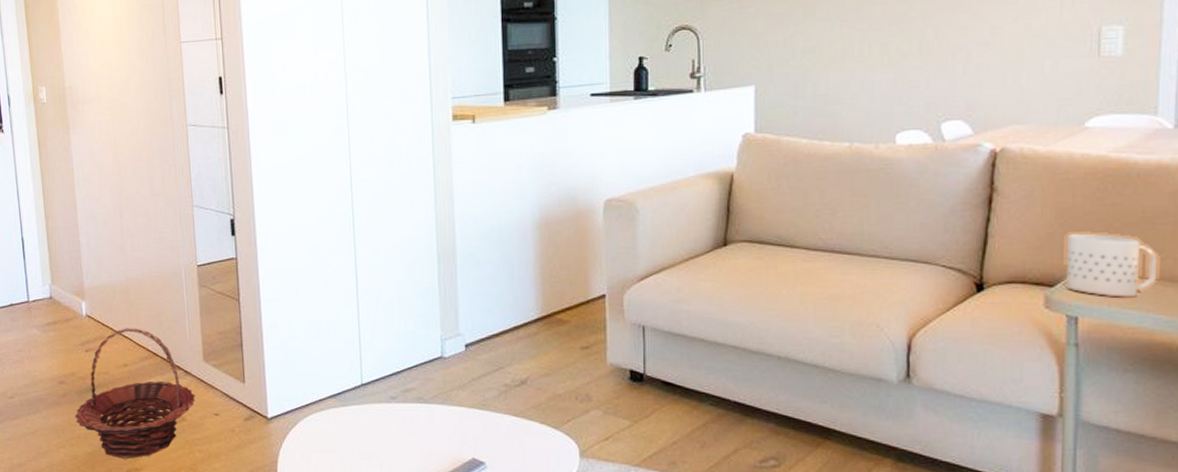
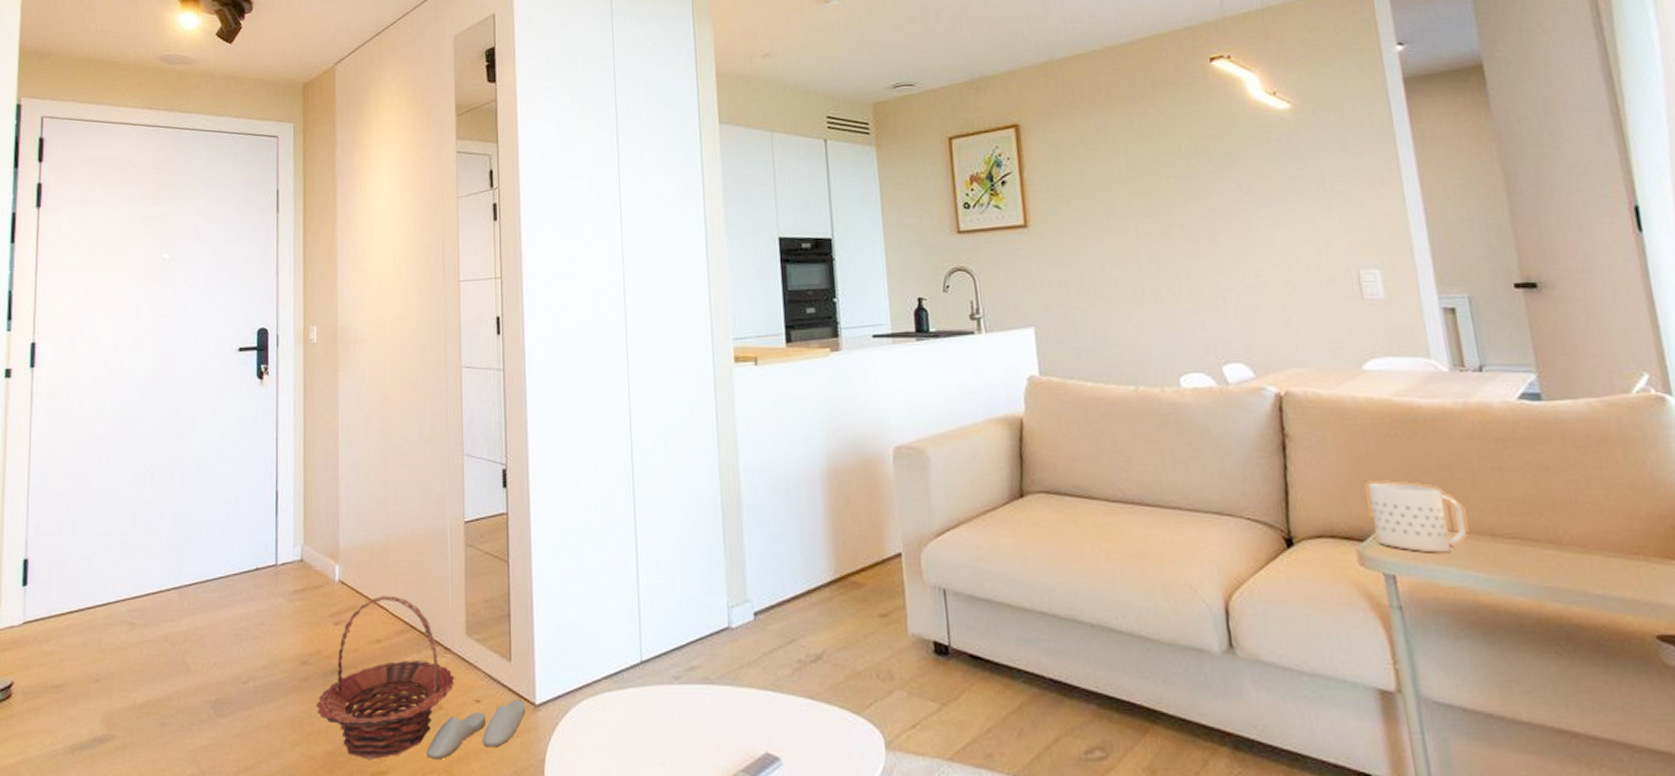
slippers: none [174,414,259,460] -> present [426,700,526,760]

